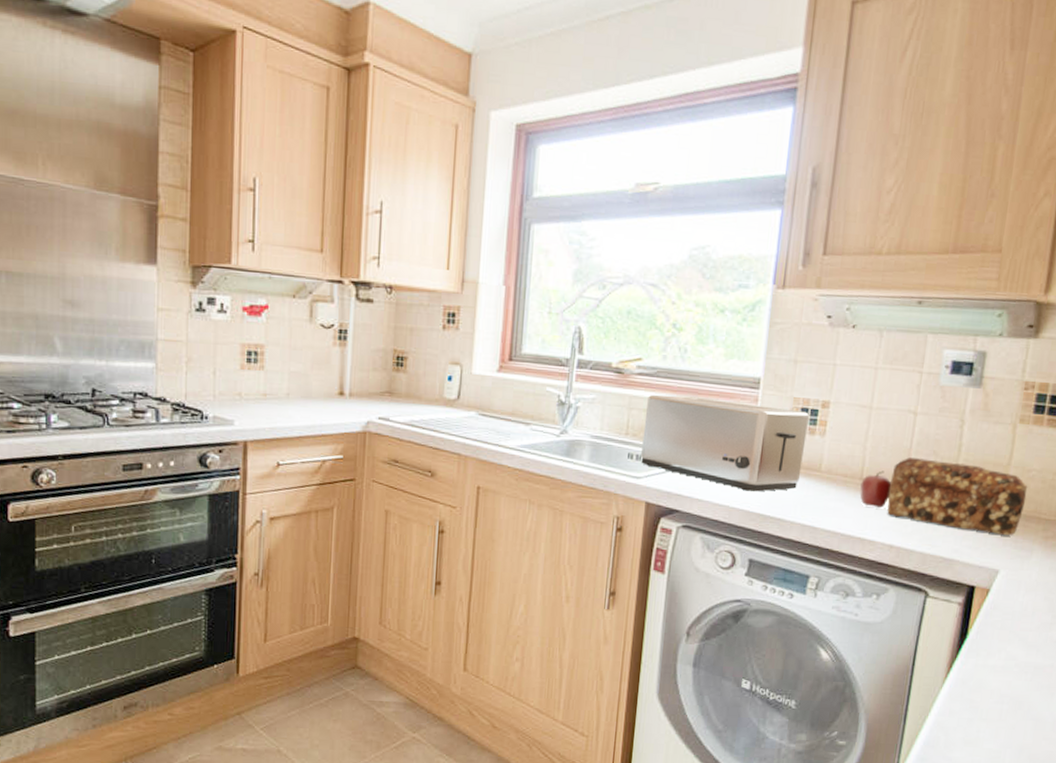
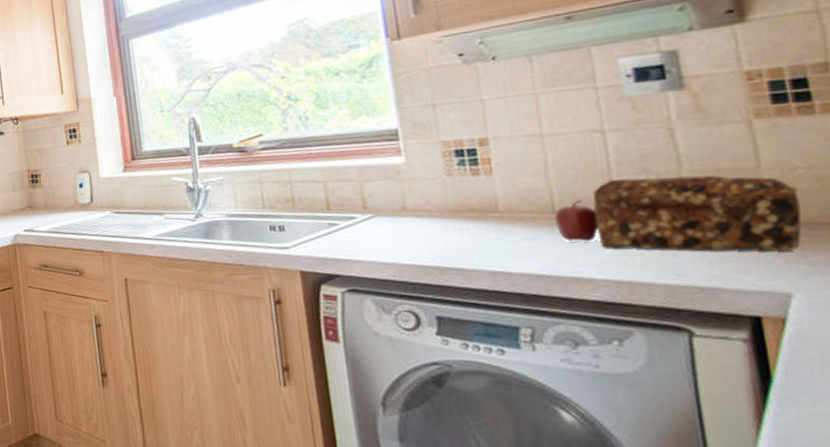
toaster: present [641,394,810,492] -> none [277,153,475,245]

